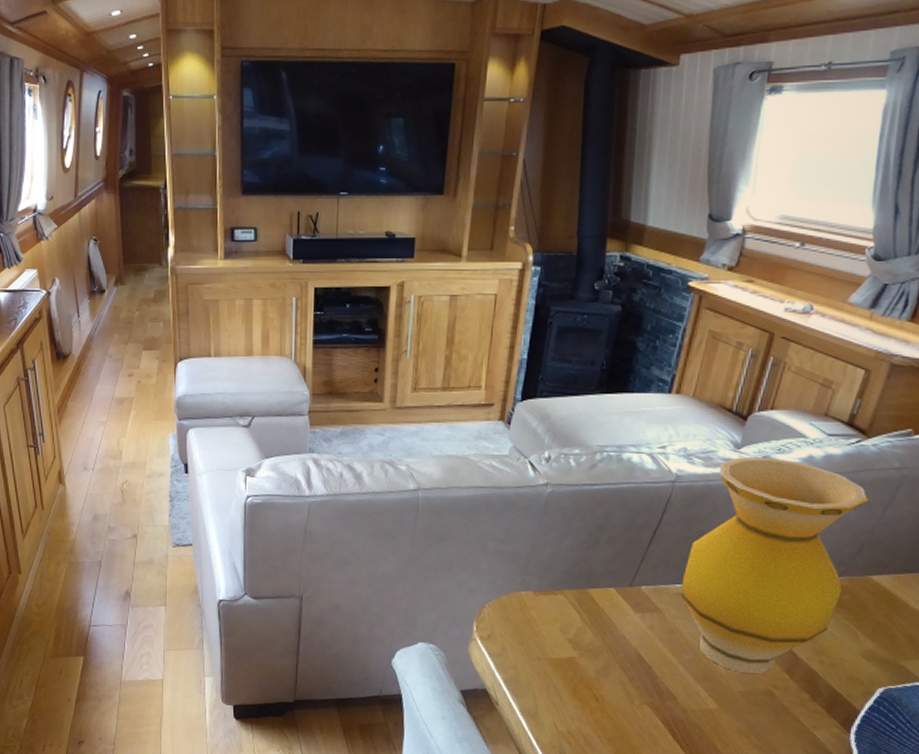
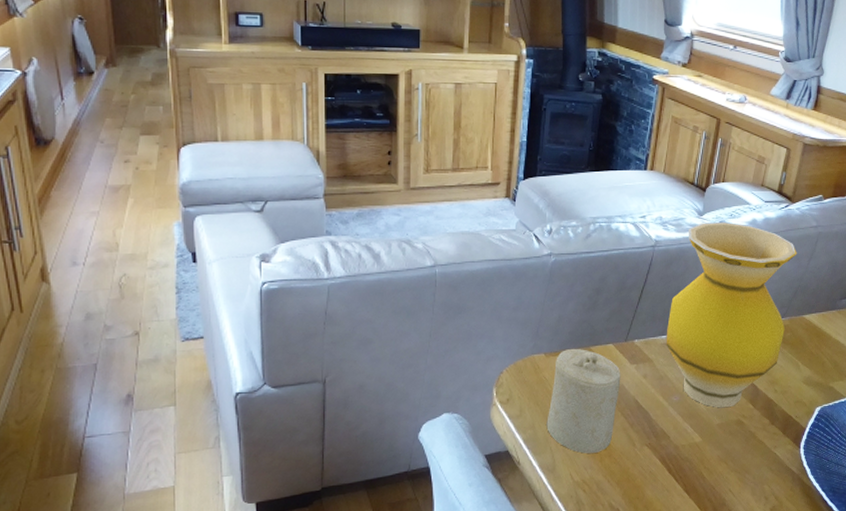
candle: none [530,588,622,705] -> present [546,348,621,454]

